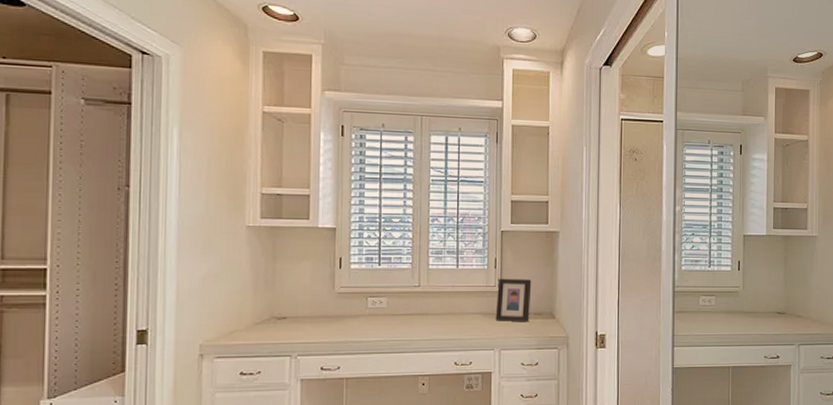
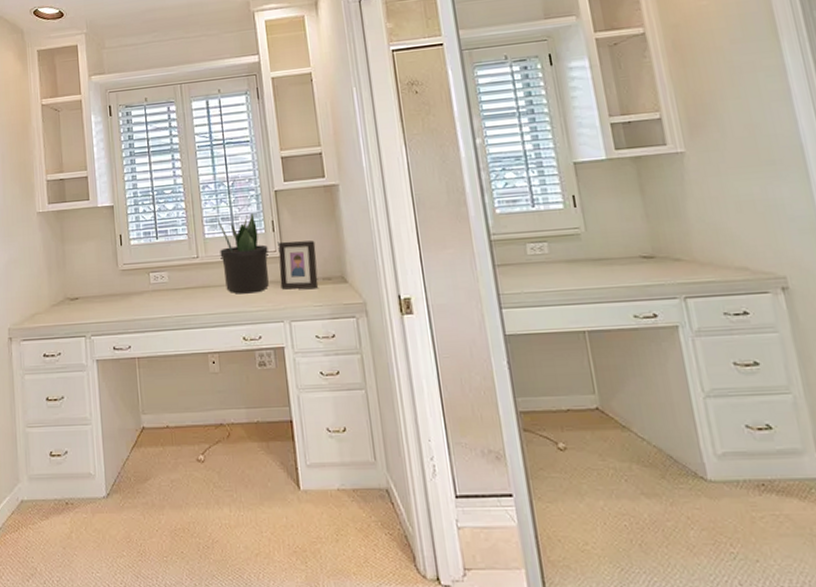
planter: none [441,248,488,323] -> present [215,214,269,294]

